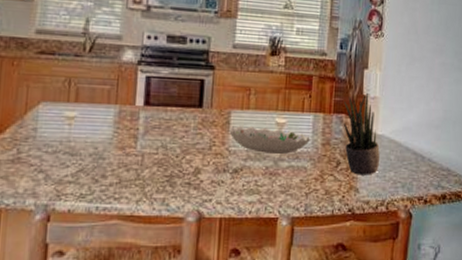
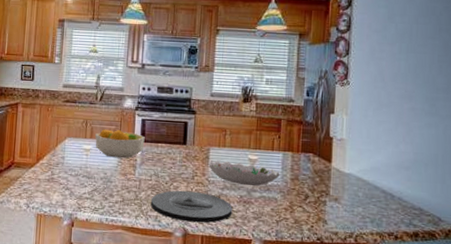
fruit bowl: none [81,89,150,128] -> present [95,129,145,159]
plate: none [157,164,257,203] -> present [151,190,233,223]
potted plant: present [343,92,380,175] -> none [311,134,347,209]

